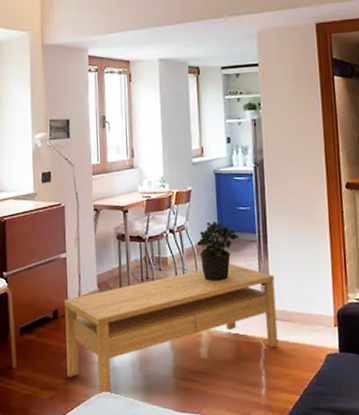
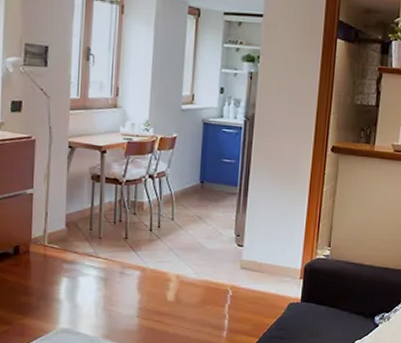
coffee table: present [64,263,279,396] -> none [25,213,250,332]
potted plant: present [197,219,238,281] -> none [176,169,219,230]

